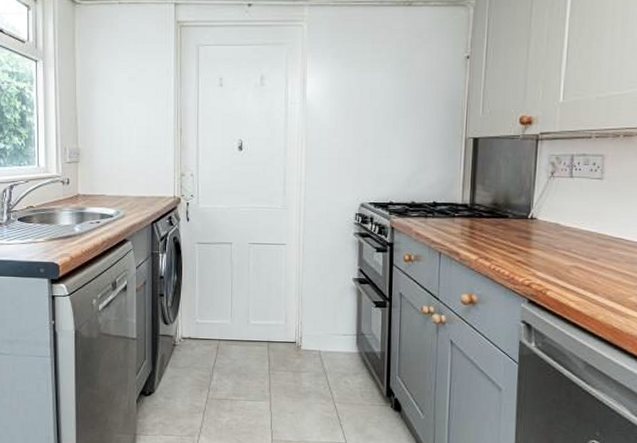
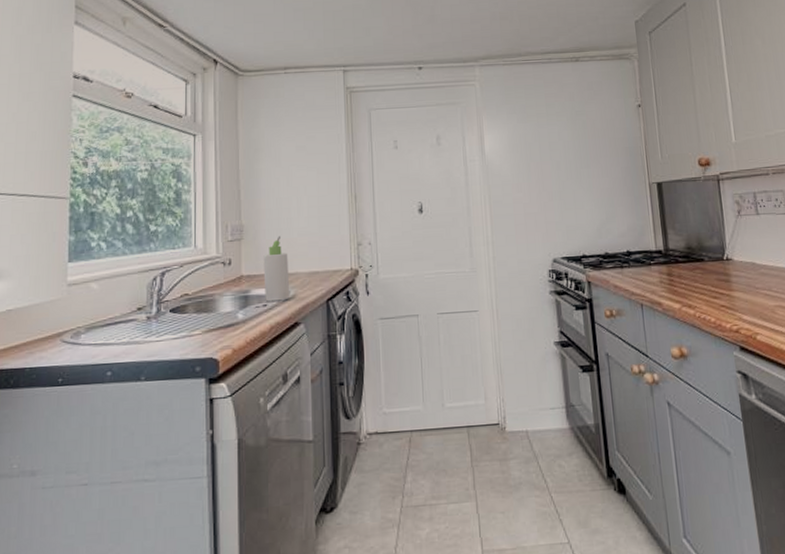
bottle: none [97,162,120,220] -> present [263,236,290,302]

